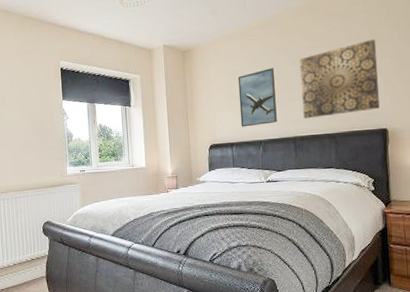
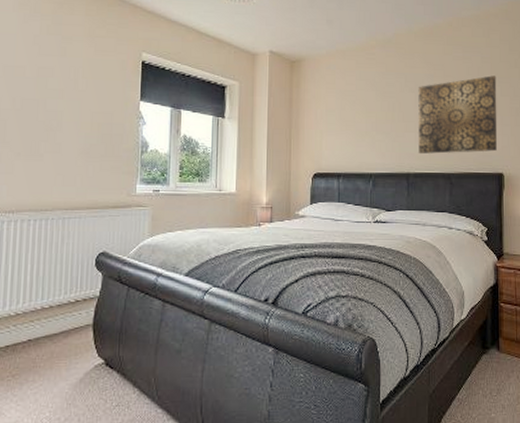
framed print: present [237,67,277,127] -> none [350,92,390,157]

